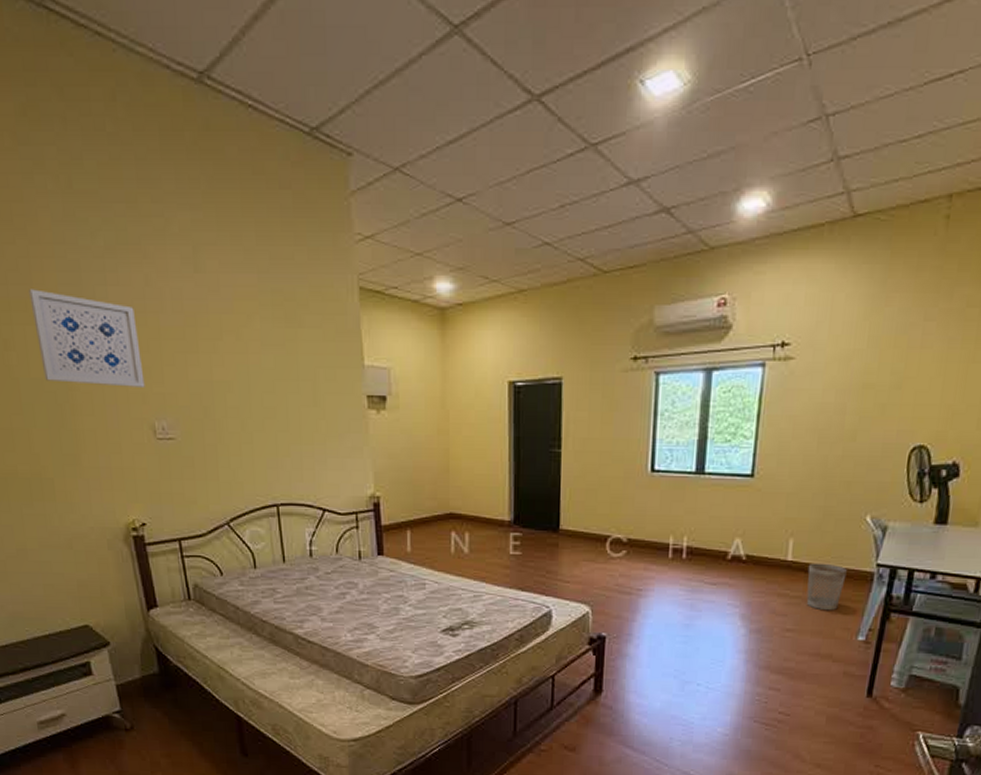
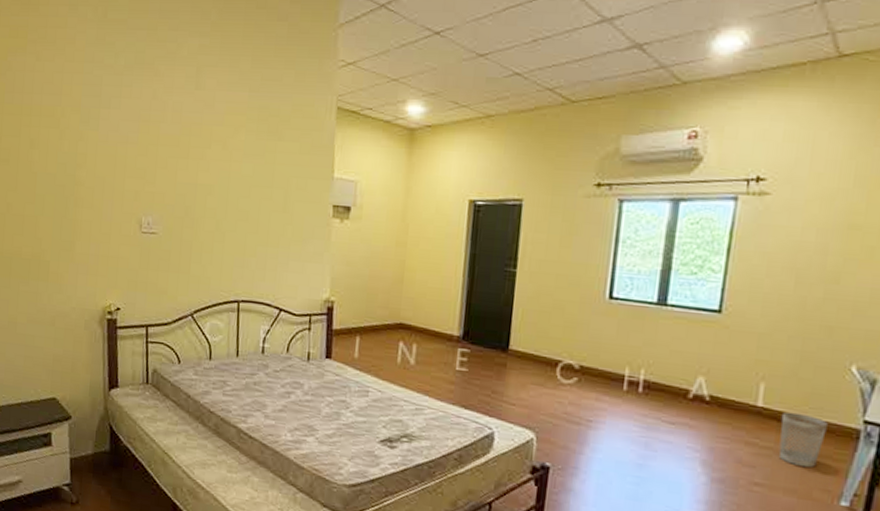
wall art: present [29,289,145,387] -> none [57,98,140,186]

